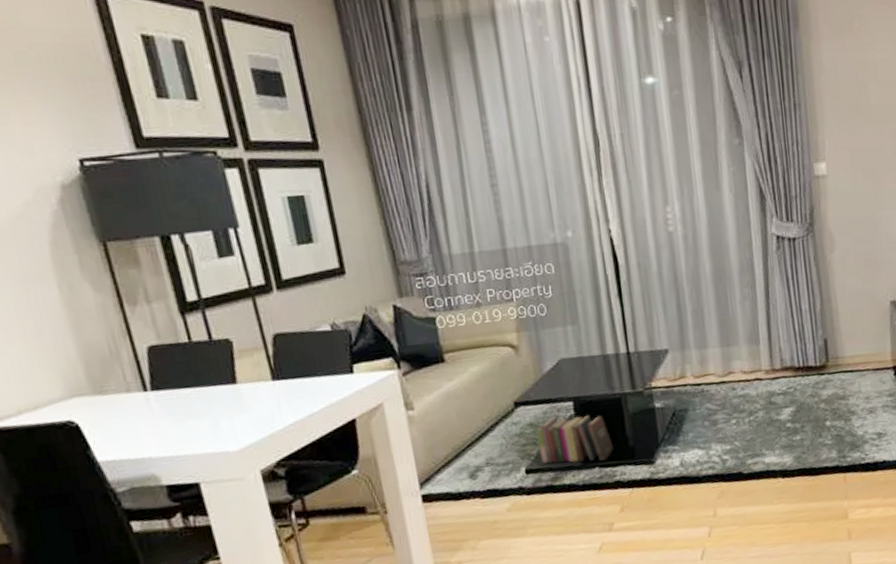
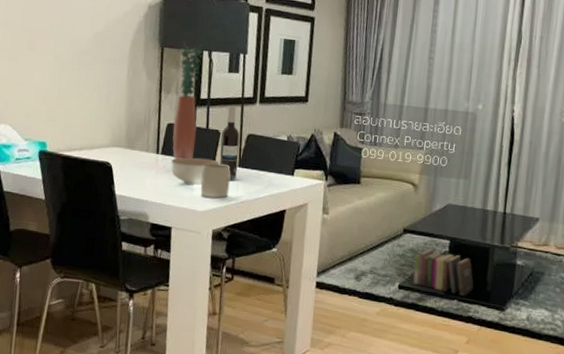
vase: none [133,226,202,393] -> present [172,40,202,160]
bowl: none [168,379,244,422] -> present [170,157,220,186]
mug: none [219,381,270,433] -> present [200,163,231,200]
wine bottle: none [232,302,276,403] -> present [219,106,240,182]

